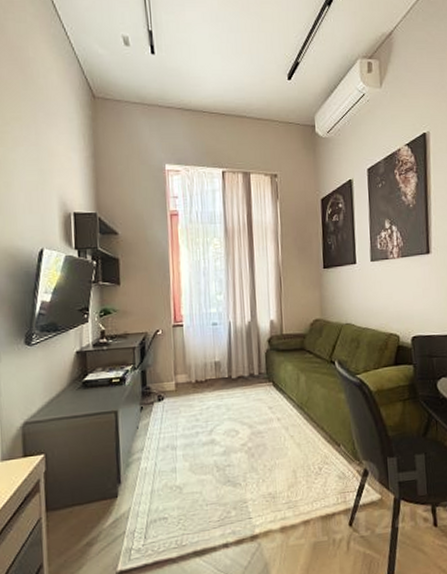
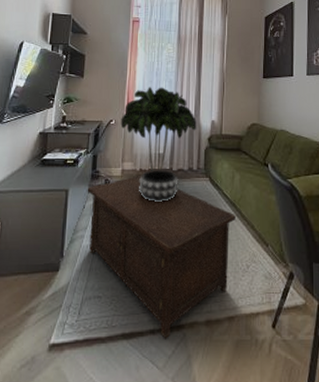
cabinet: none [138,386,304,551] -> present [87,175,236,339]
indoor plant: none [168,288,254,382] -> present [120,87,197,171]
decorative bowl: none [196,379,240,414] -> present [139,170,179,202]

